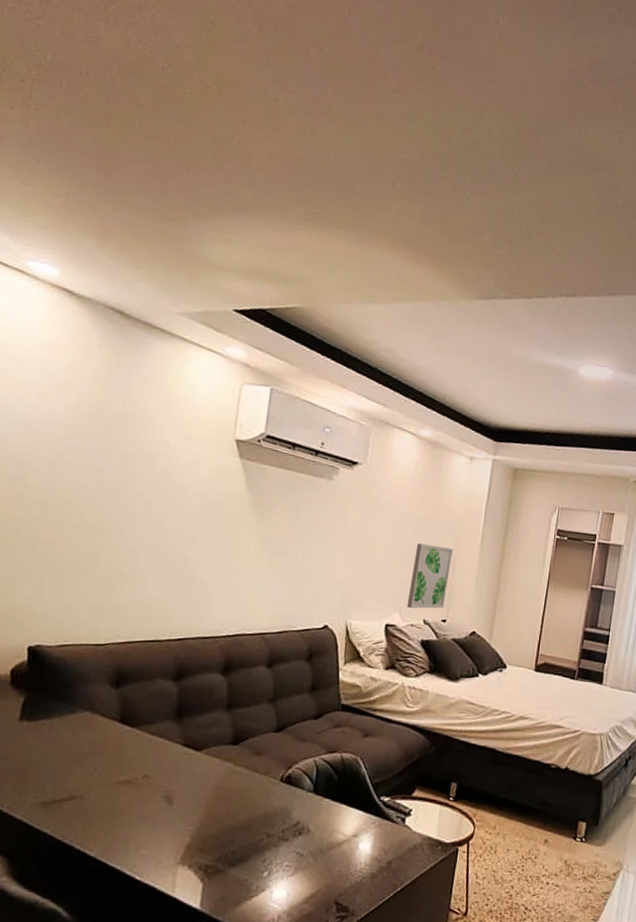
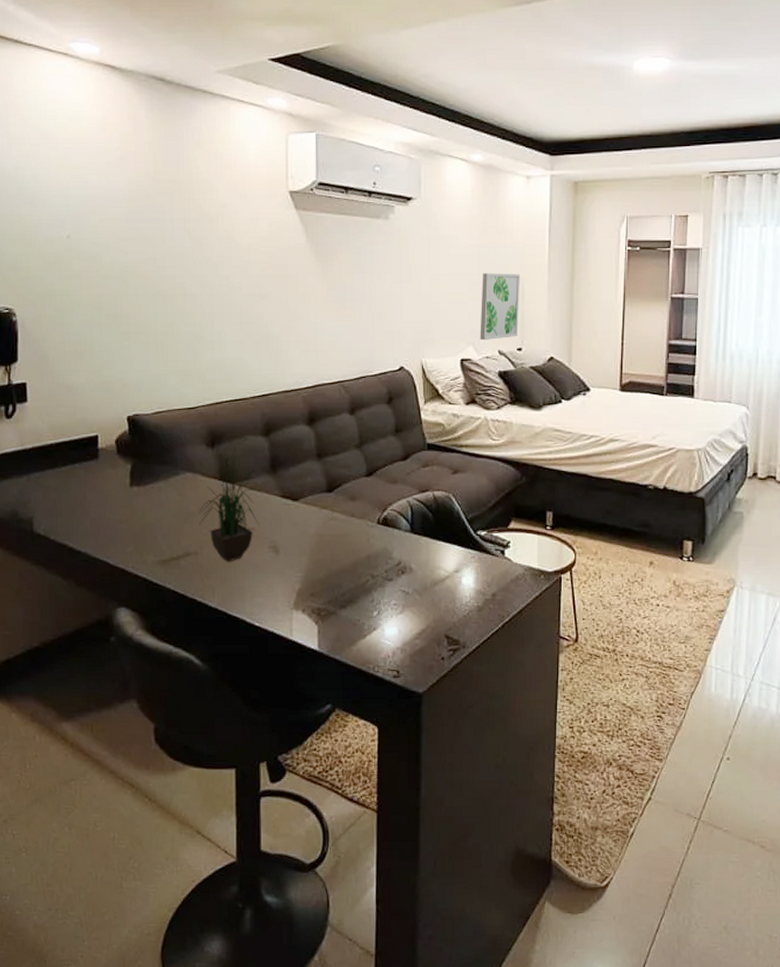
potted plant: none [90,689,162,809] -> present [198,447,261,562]

